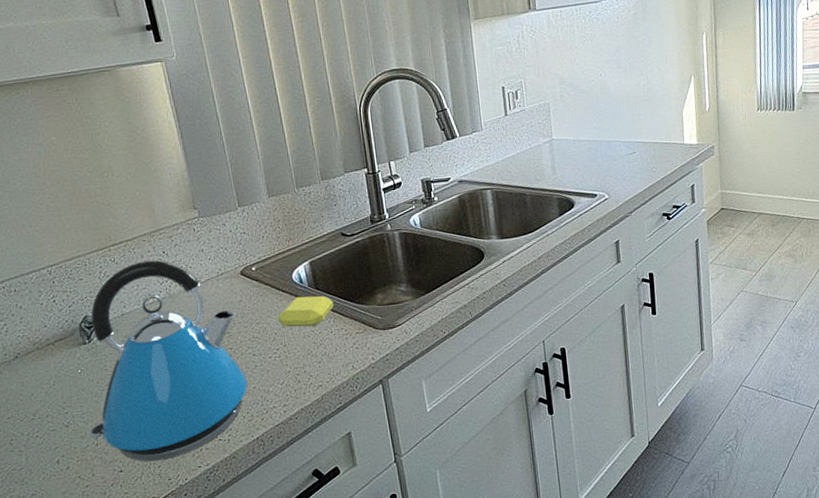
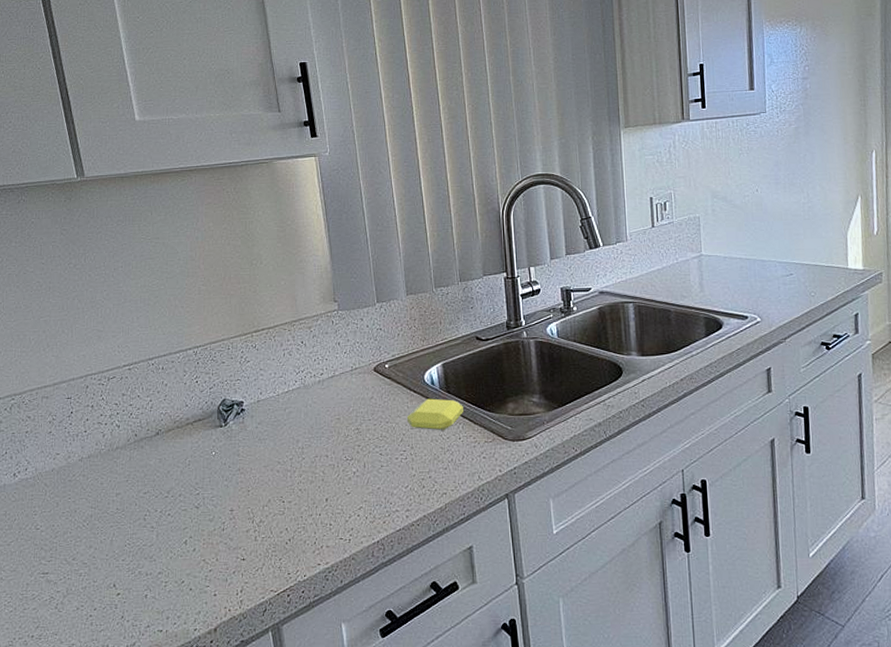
kettle: present [89,260,248,462] -> none [217,349,373,553]

